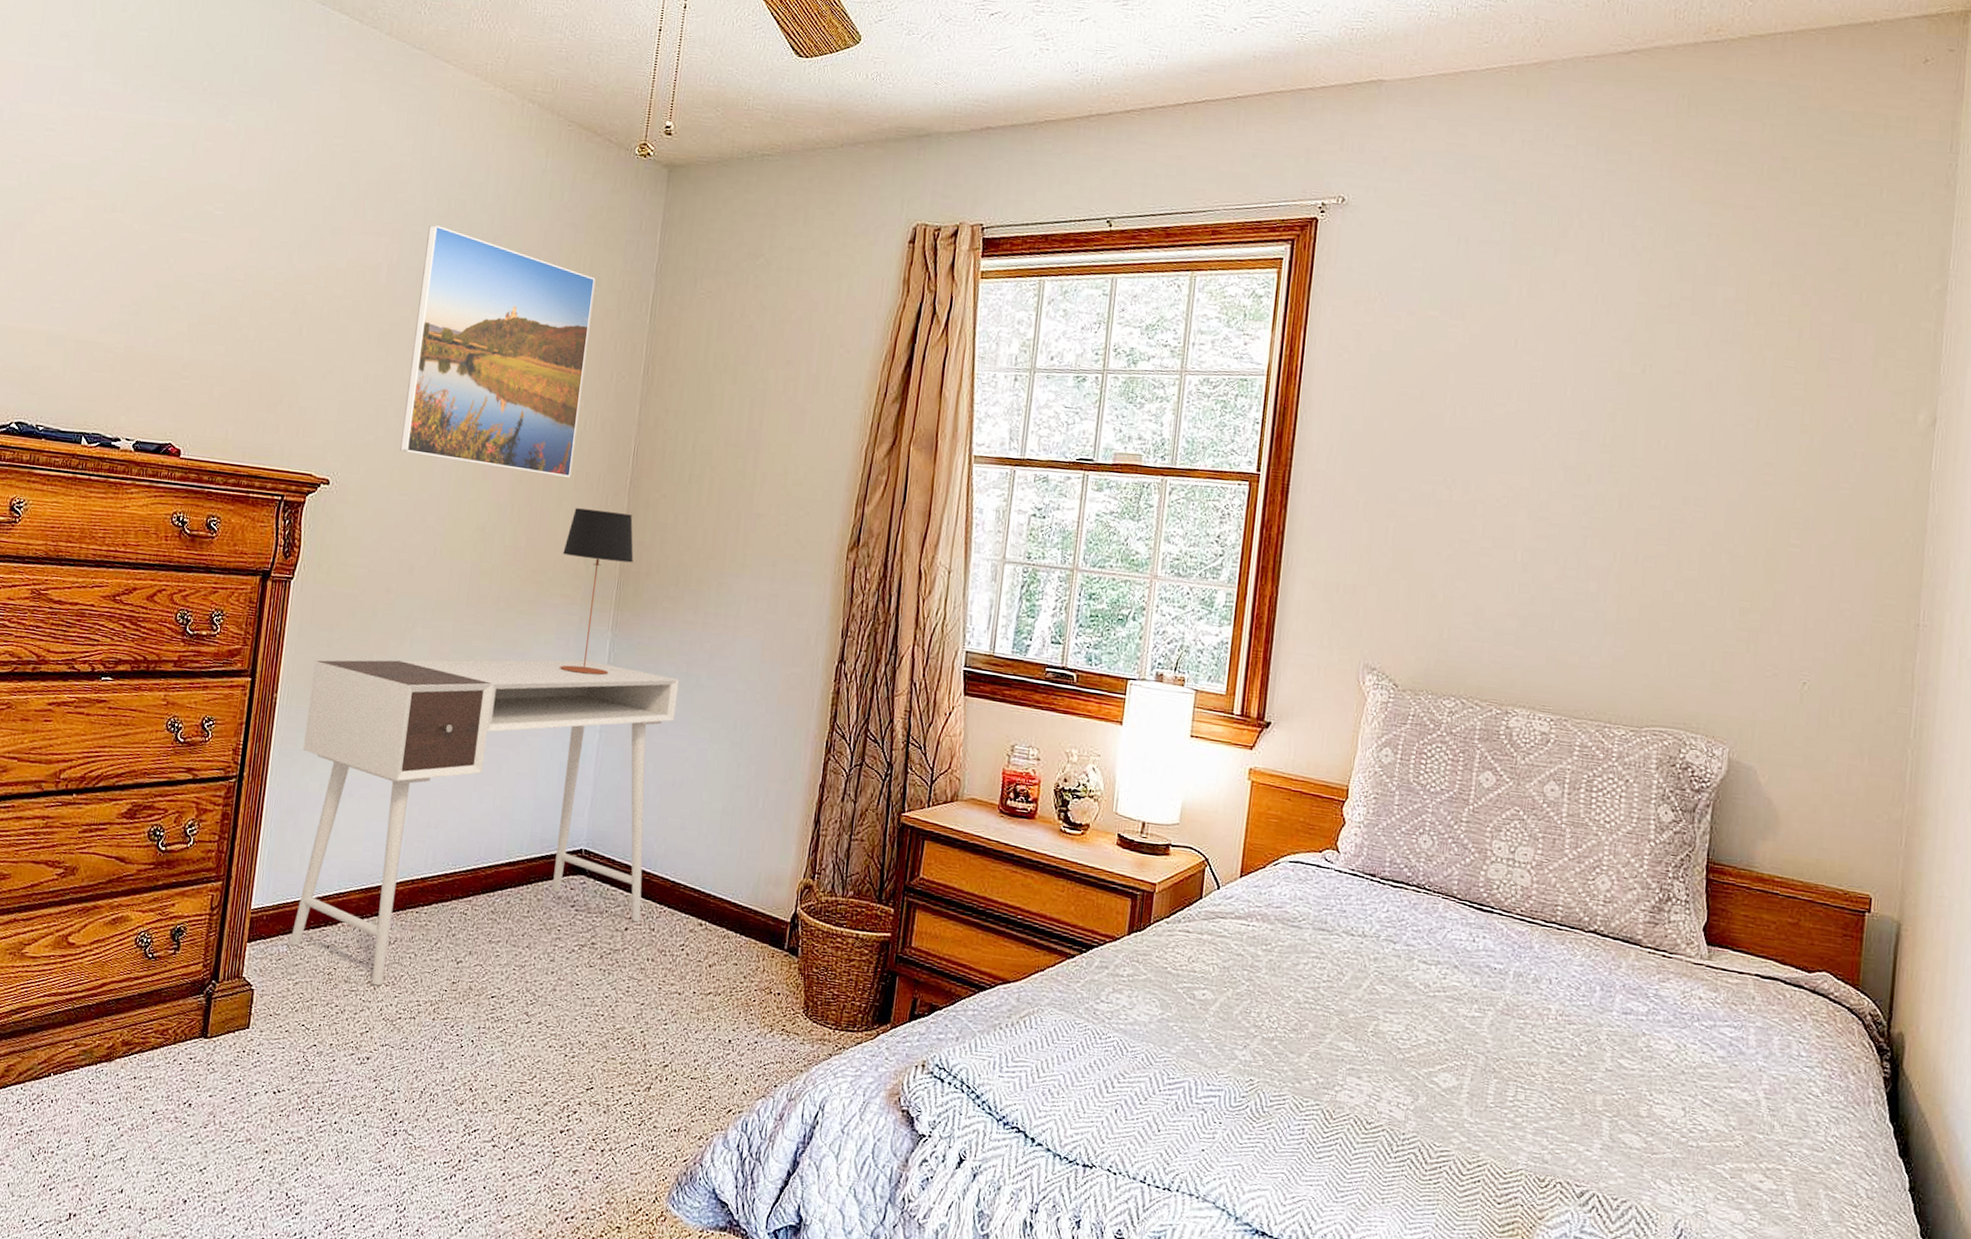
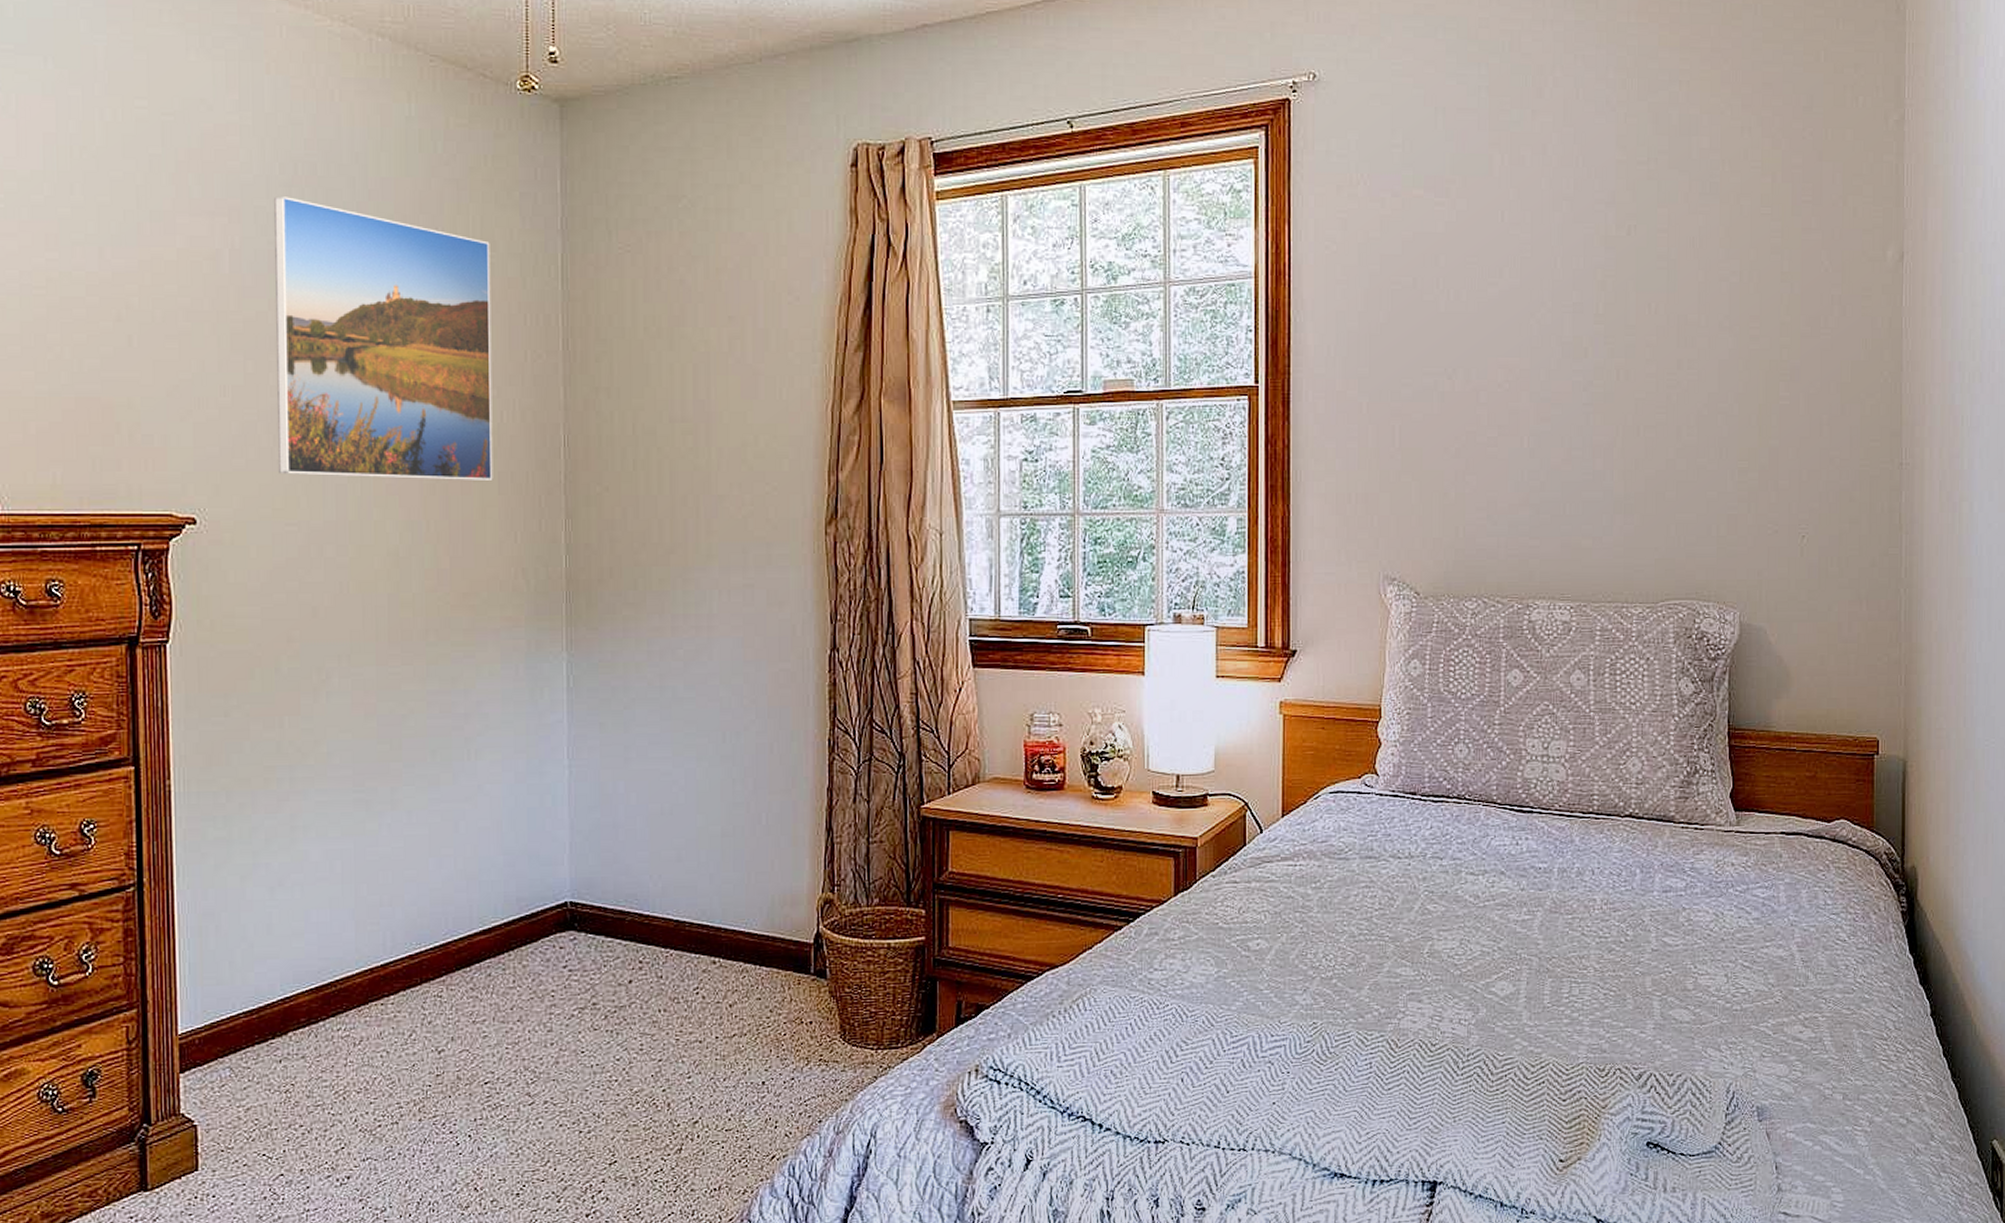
desk: present [289,659,680,986] -> none [212,687,654,1095]
table lamp: present [560,508,634,675] -> none [496,515,581,704]

